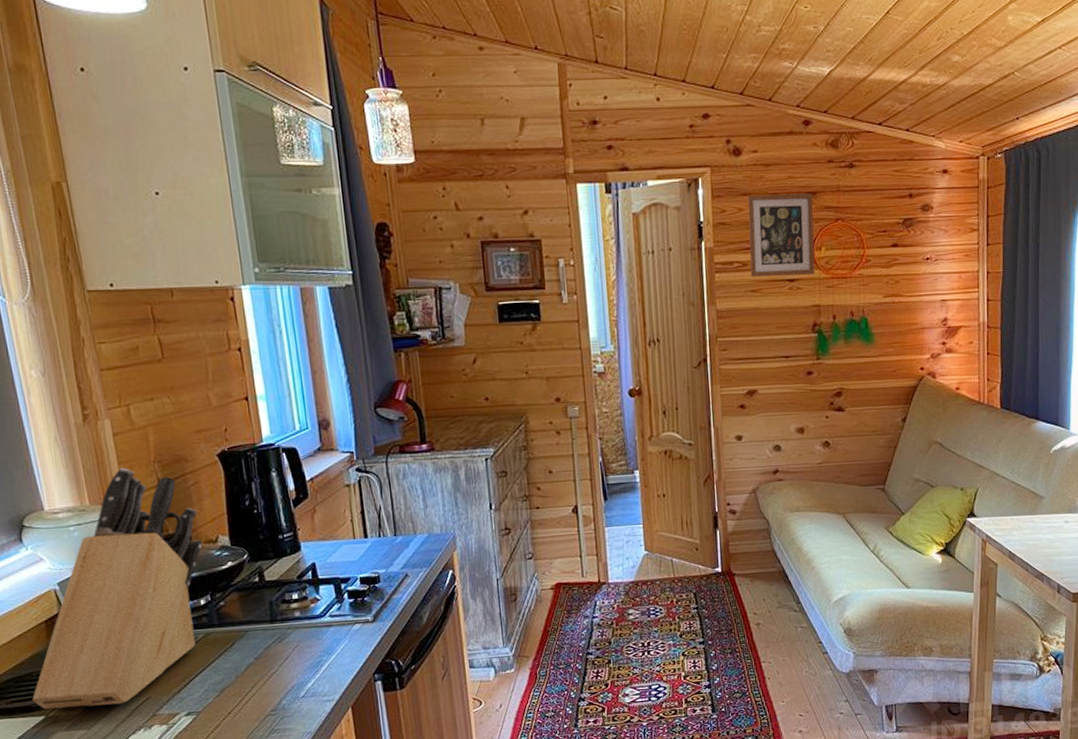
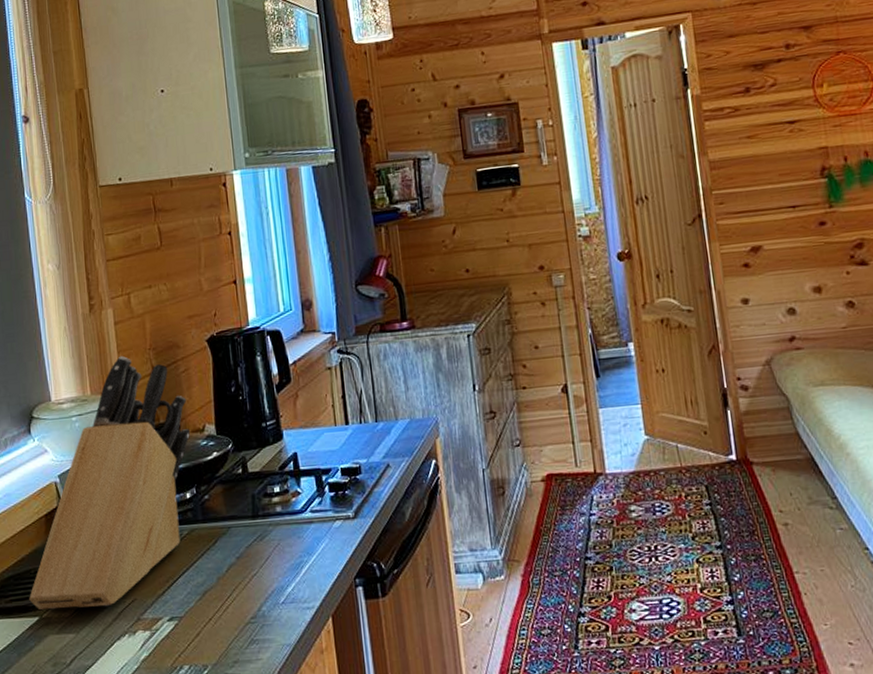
picture frame: present [747,193,815,277] -> none [734,27,818,122]

